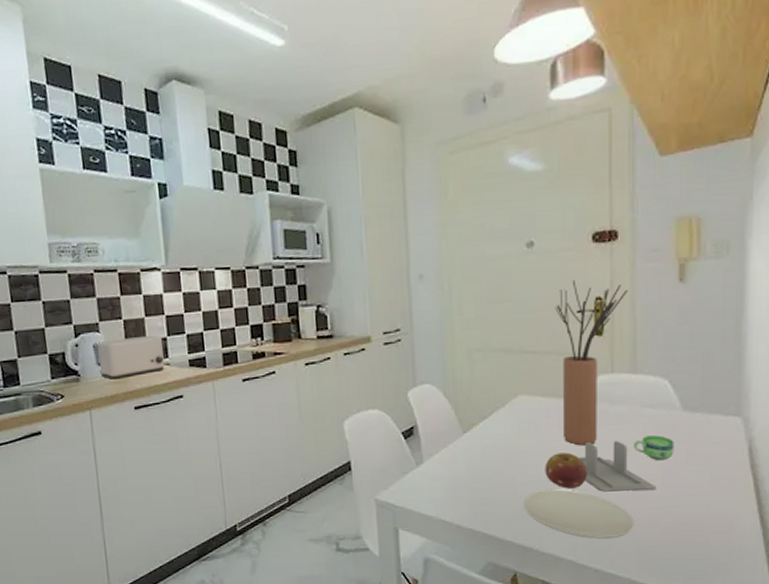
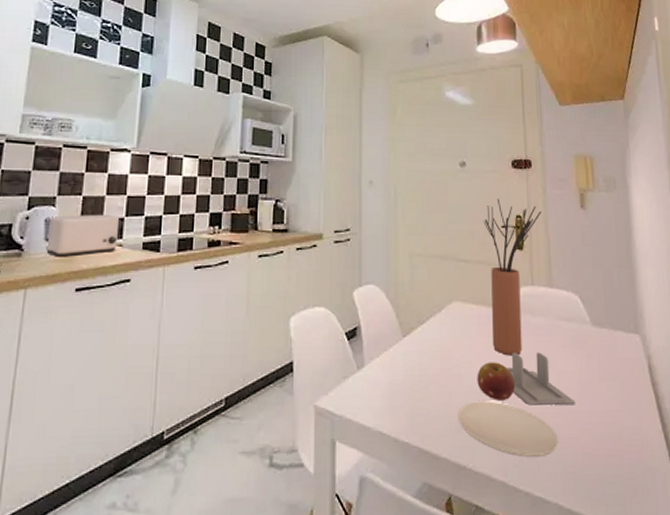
cup: present [633,435,674,461] -> none [553,349,588,375]

